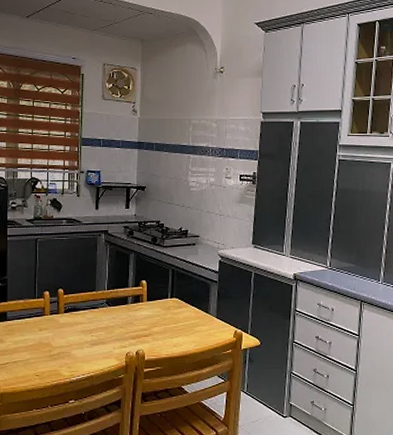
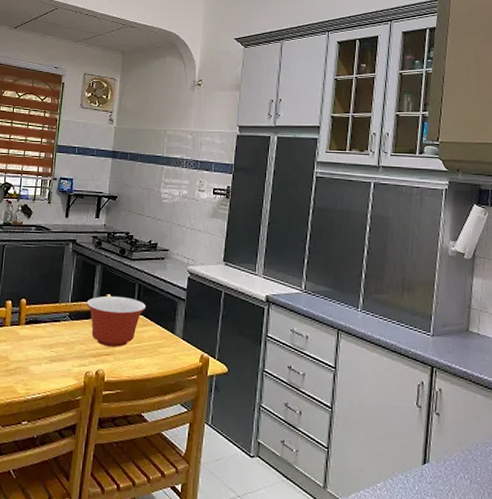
mixing bowl: none [122,282,180,329] -> present [86,296,146,347]

